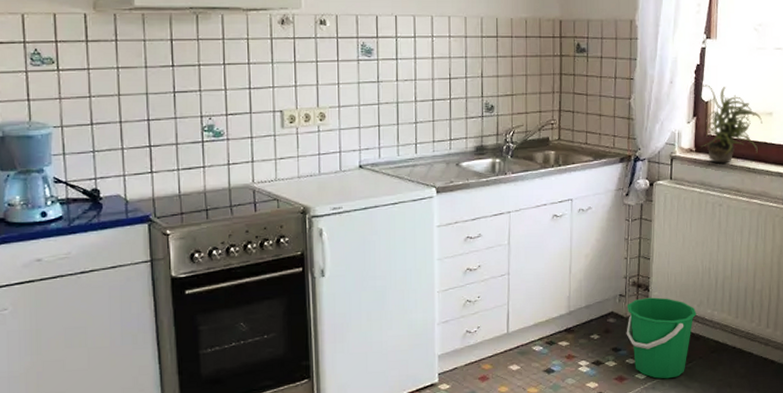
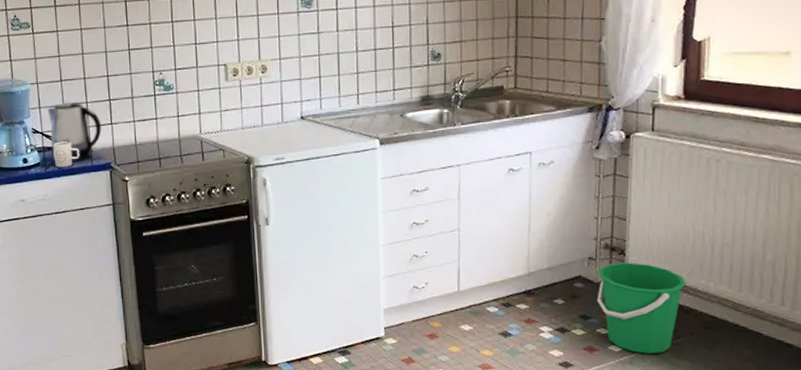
kettle: none [73,148,140,215] -> present [47,102,102,162]
mug: none [80,192,112,221] -> present [53,141,80,168]
potted plant: present [700,85,763,163] -> none [690,22,777,112]

